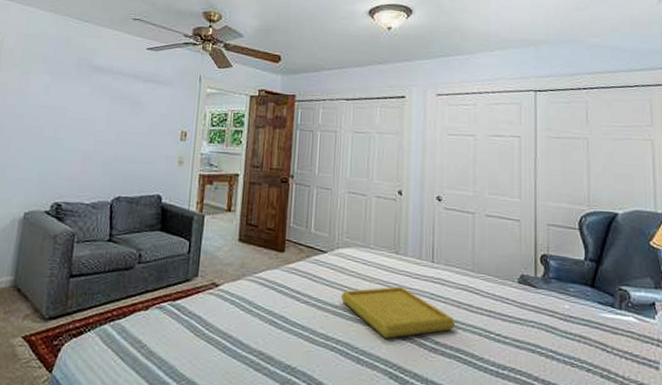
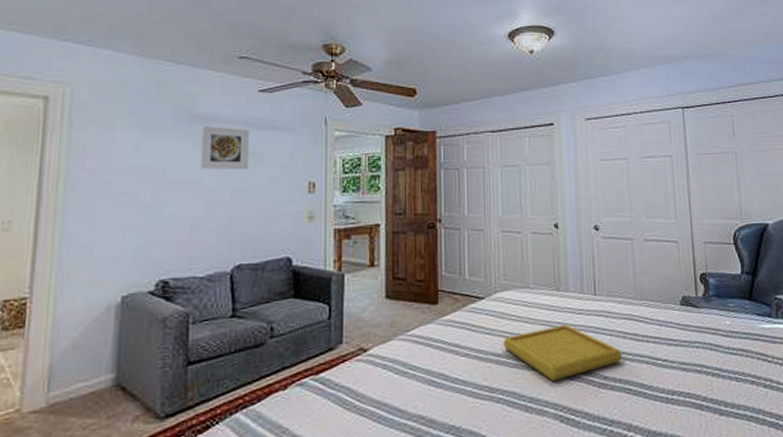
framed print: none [94,76,136,116] -> present [200,126,249,170]

